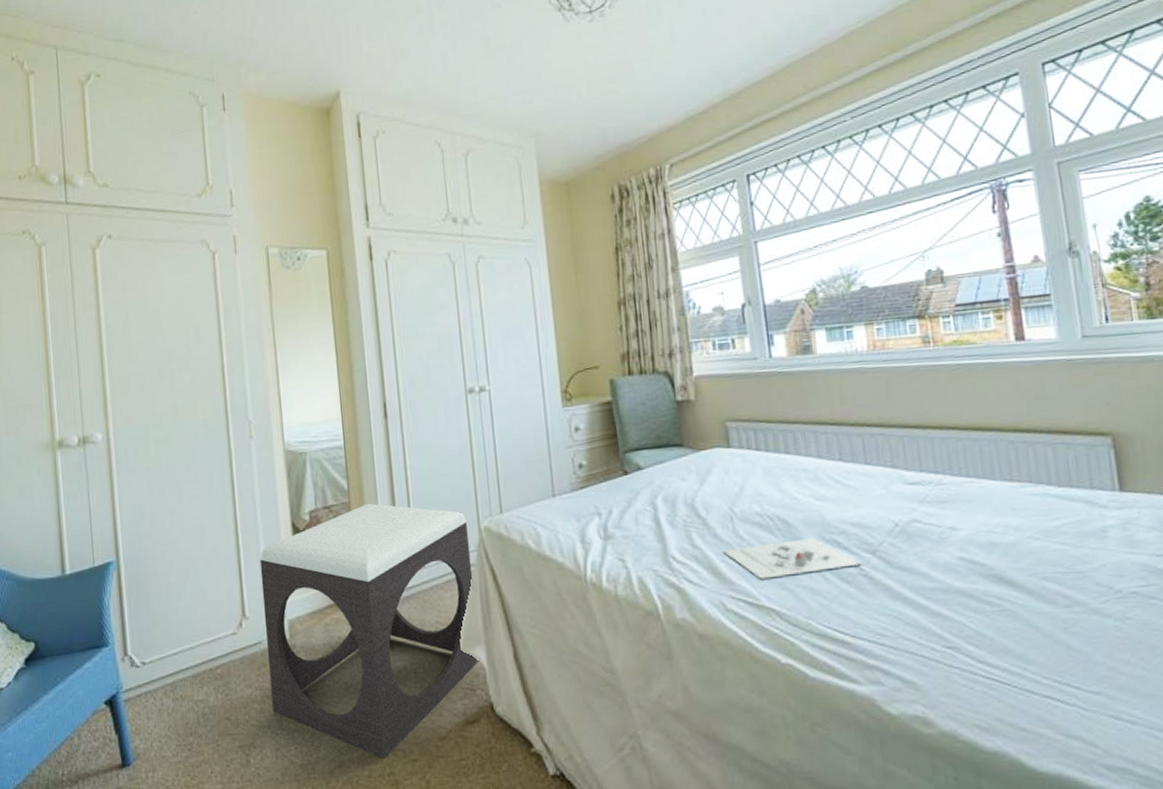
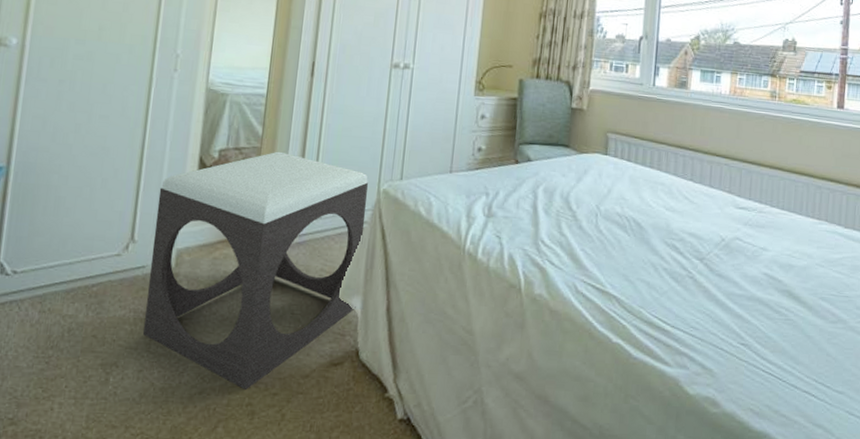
architectural model: present [723,538,862,579] -> none [584,240,691,270]

